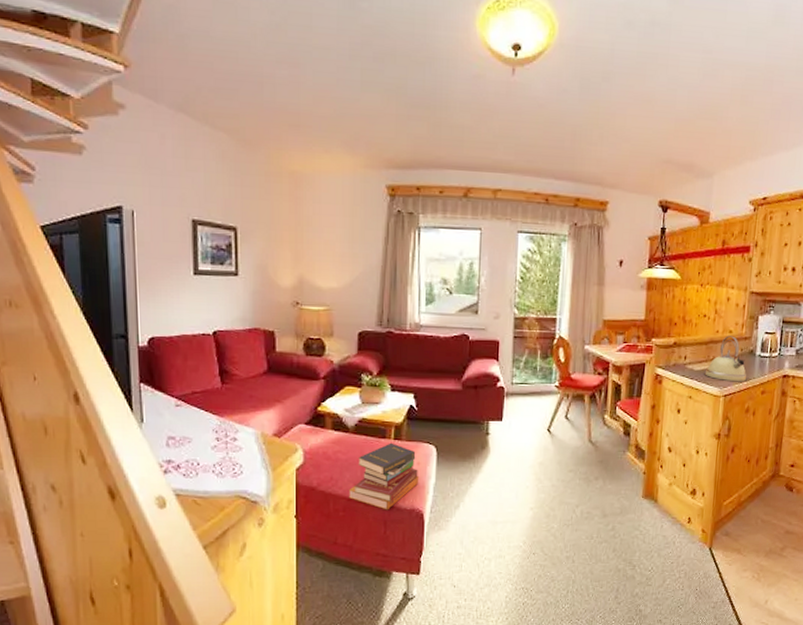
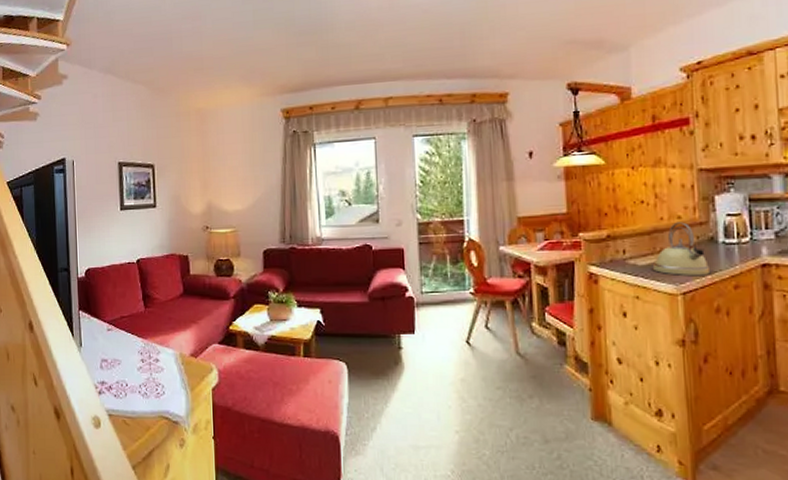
books: present [349,442,419,510] -> none [263,360,332,432]

